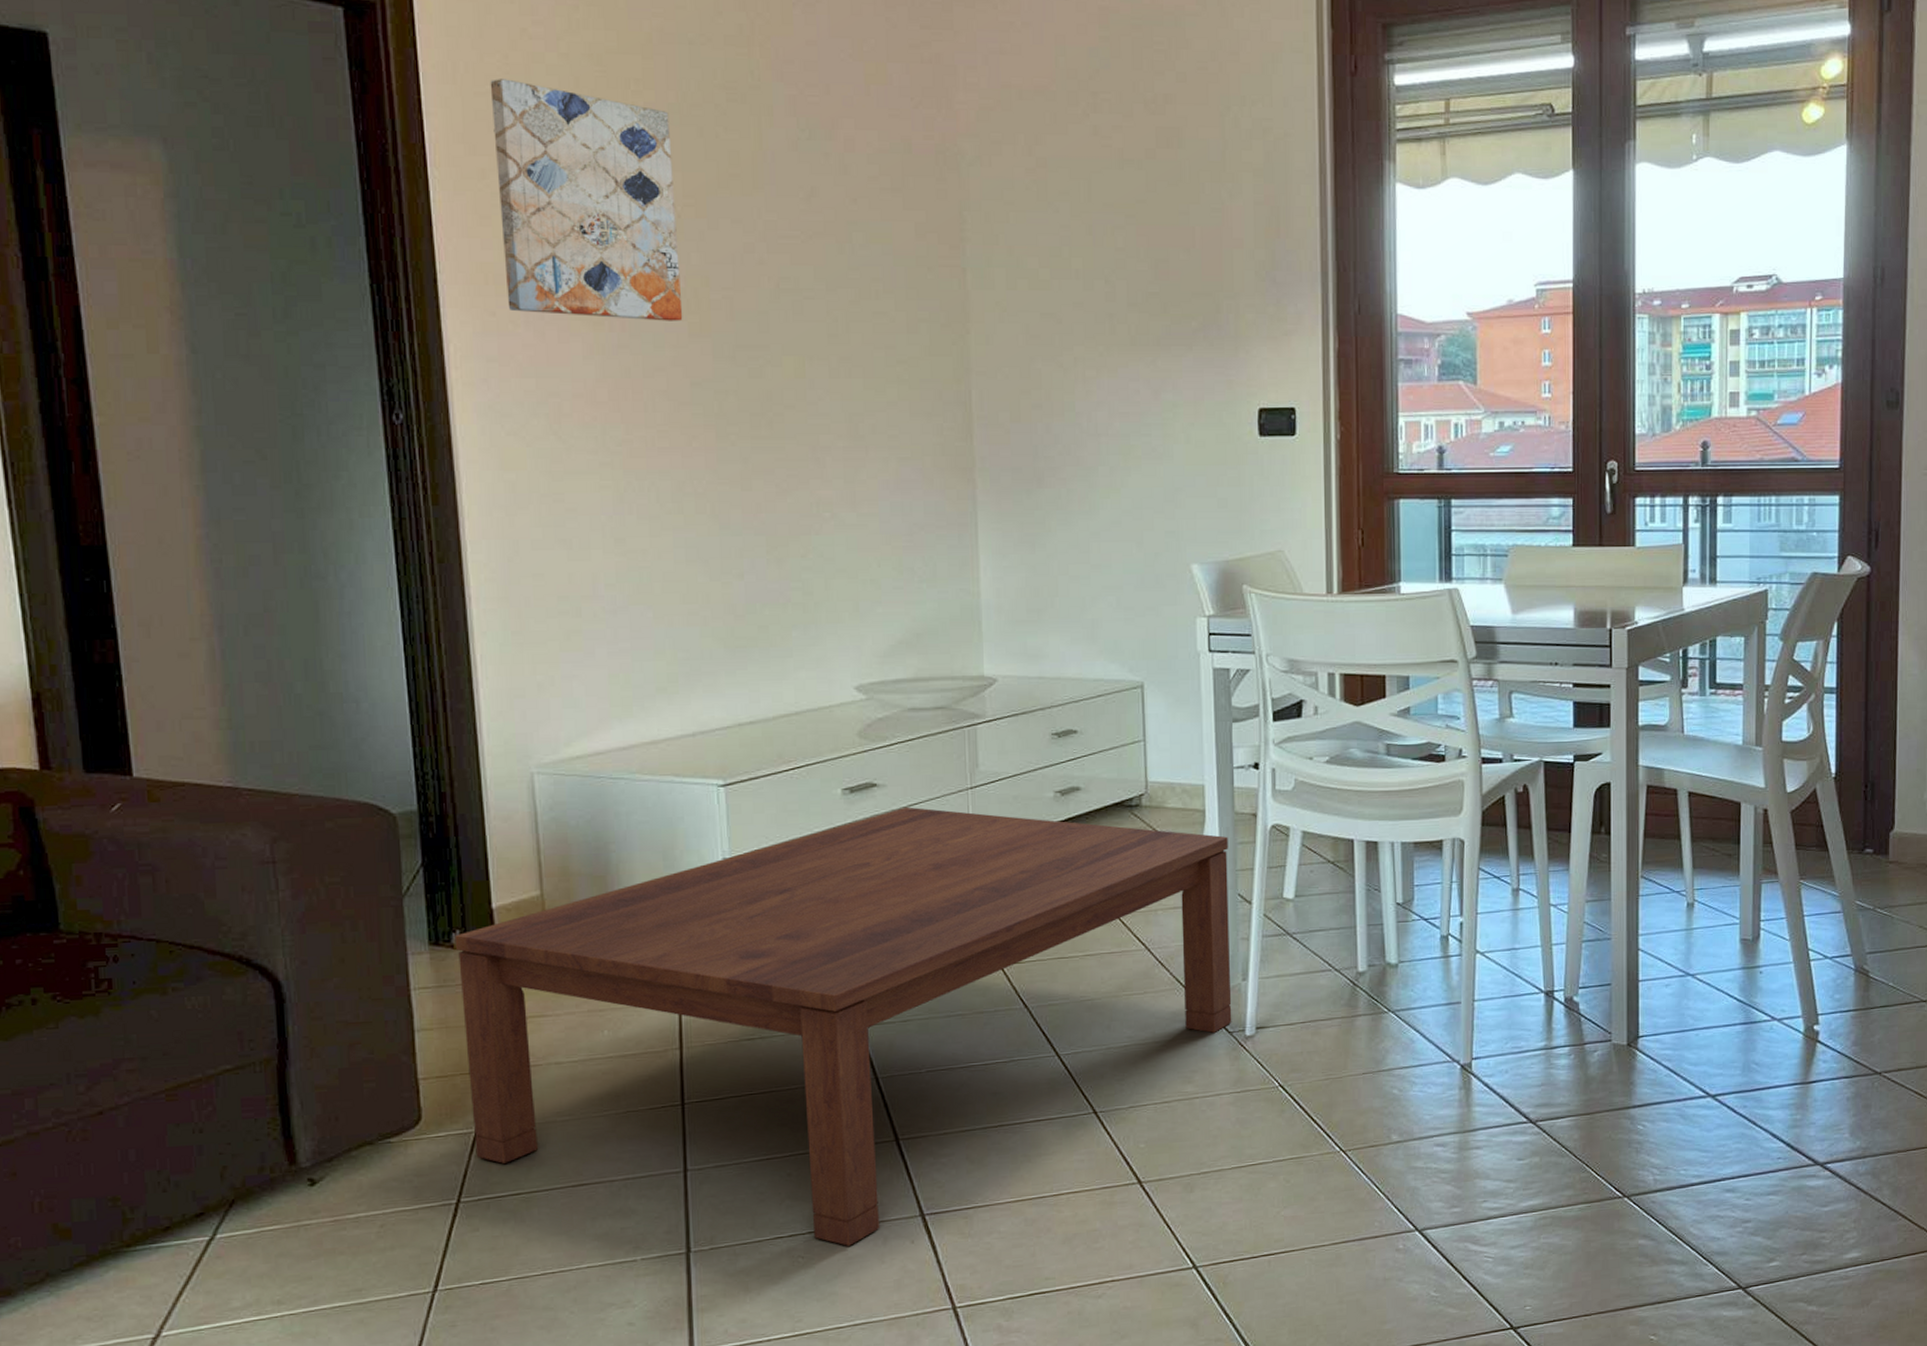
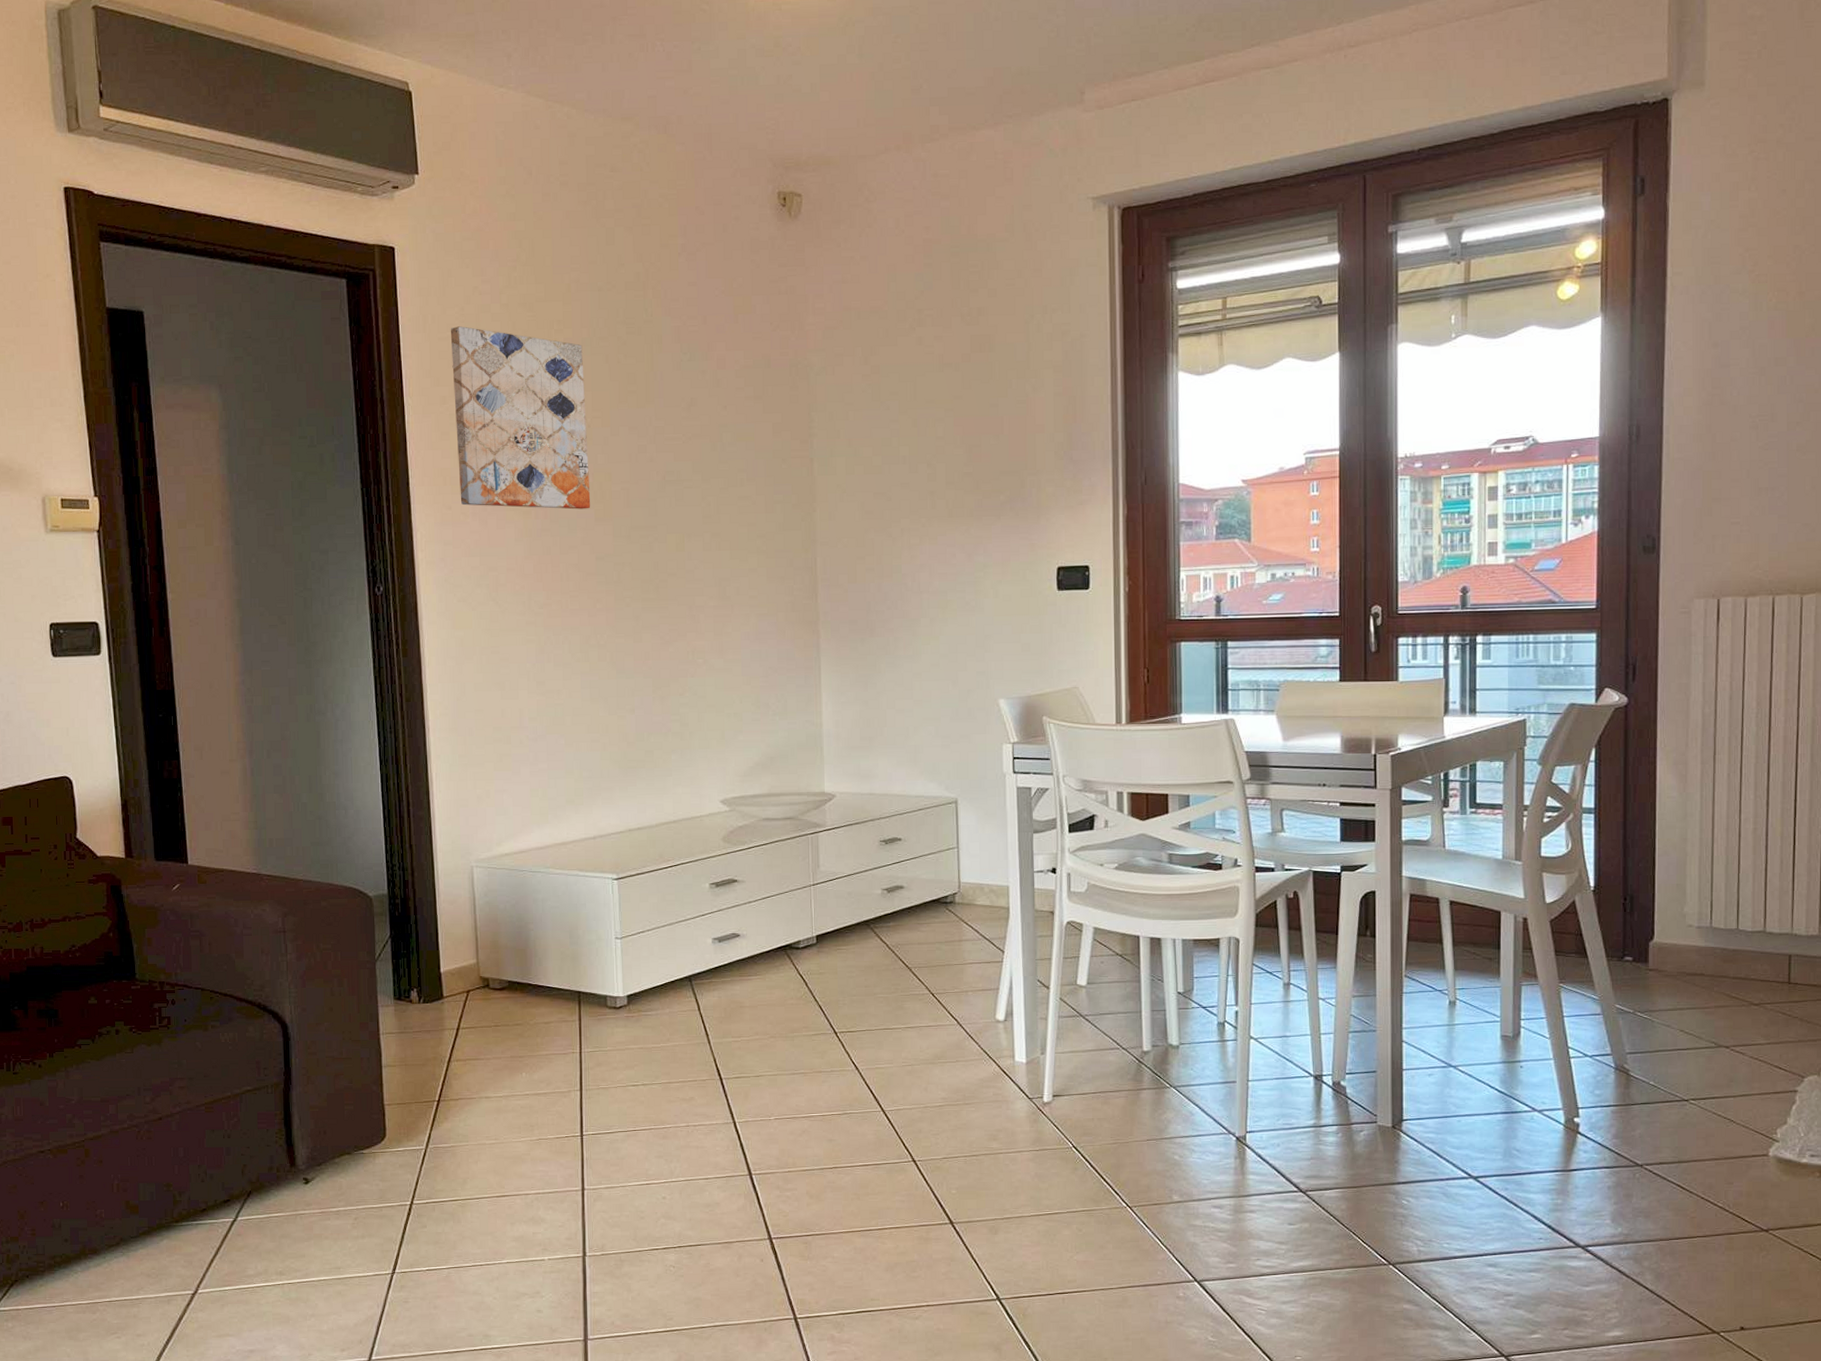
coffee table: present [454,806,1232,1246] -> none [413,899,1032,1260]

